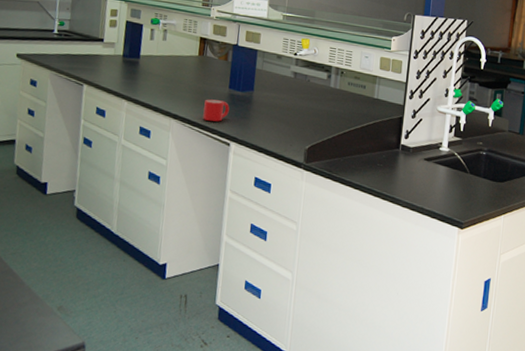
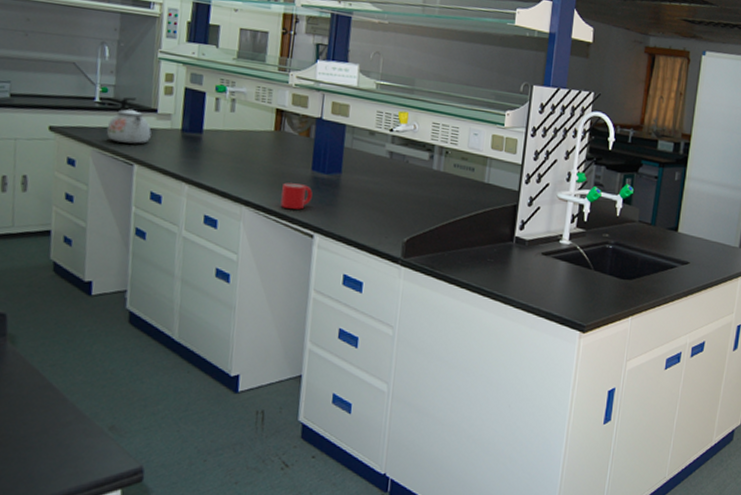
kettle: none [62,29,99,68] -> present [106,97,152,144]

